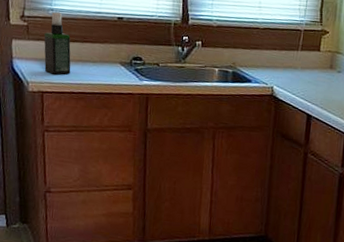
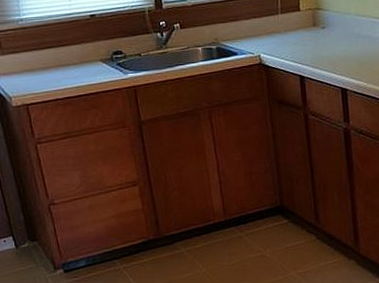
spray bottle: present [44,12,71,75] -> none [18,22,52,85]

